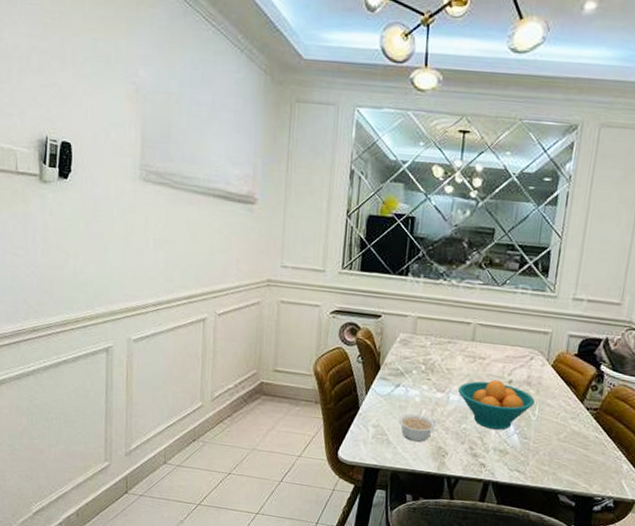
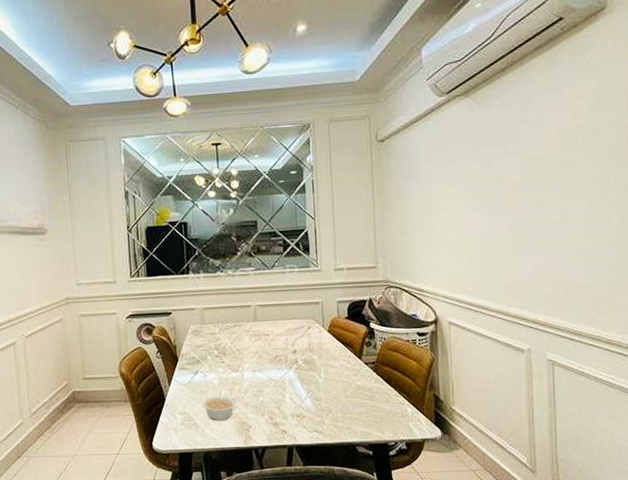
fruit bowl: present [458,379,535,430] -> none [250,352,319,397]

